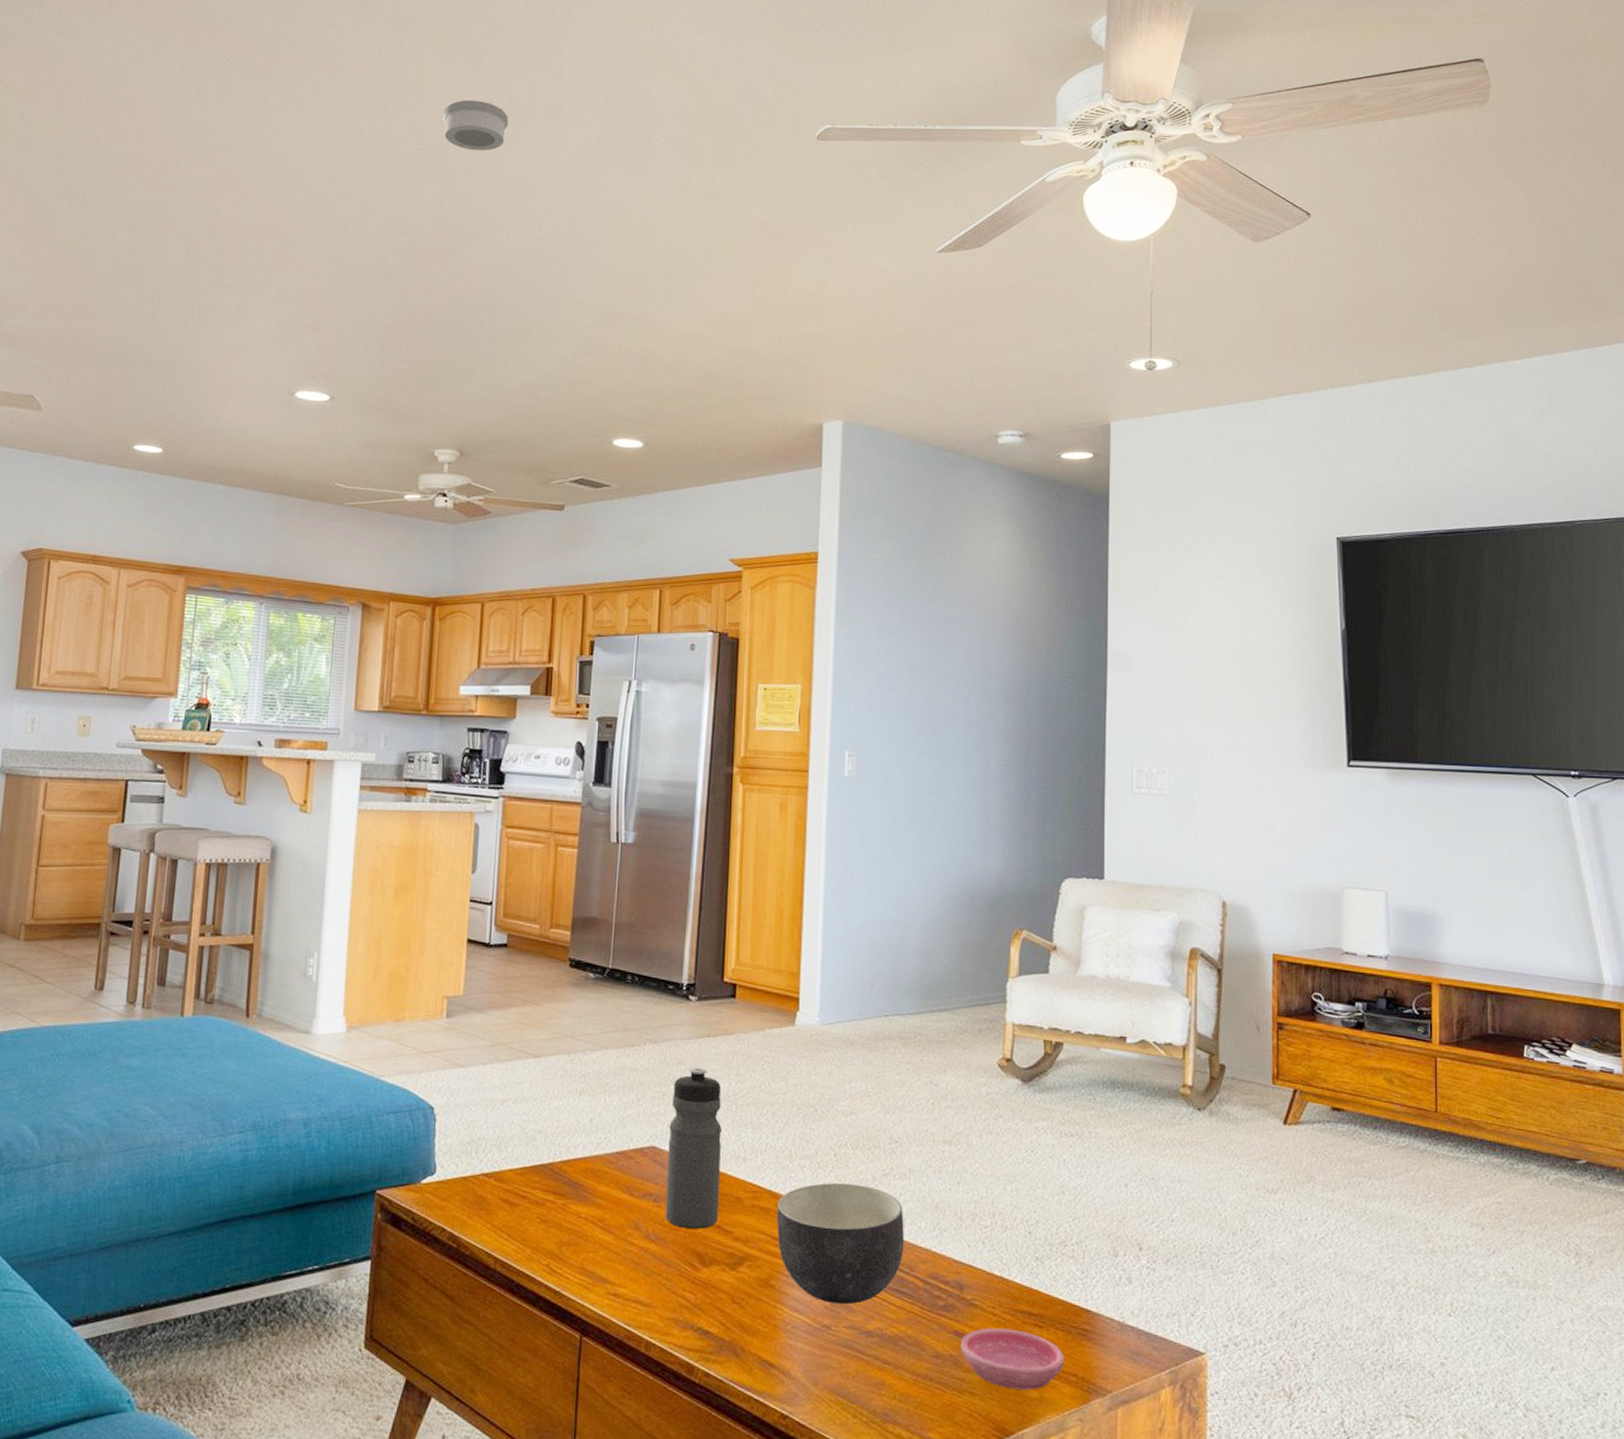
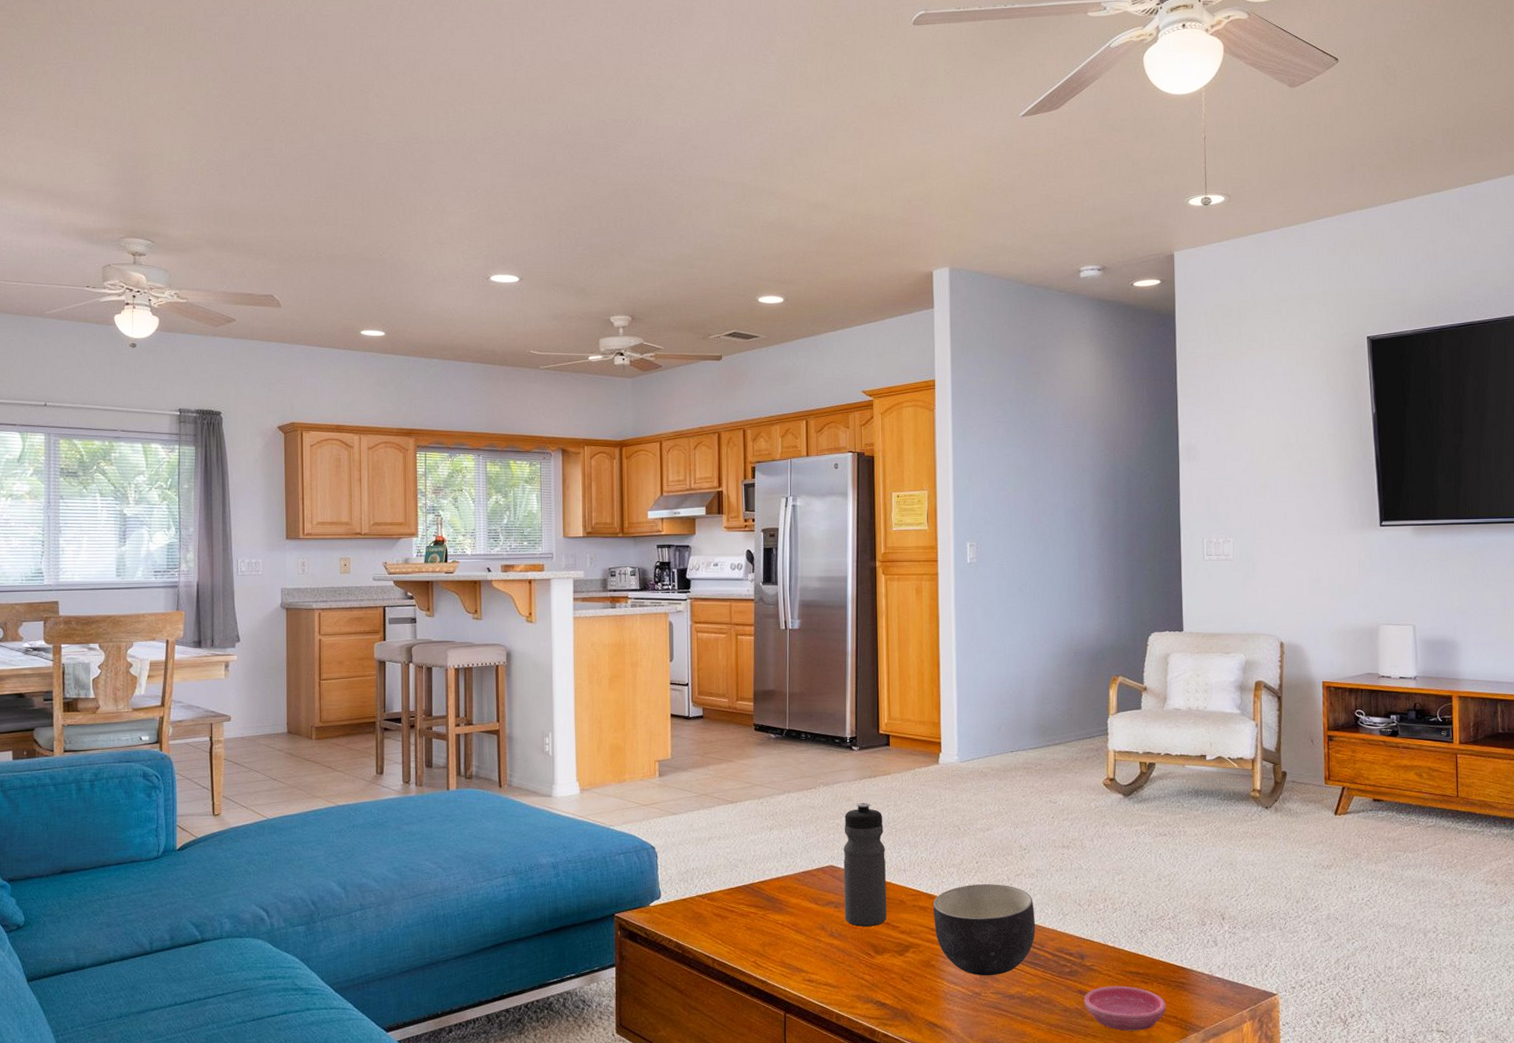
smoke detector: present [443,99,509,151] -> none [593,11,649,57]

